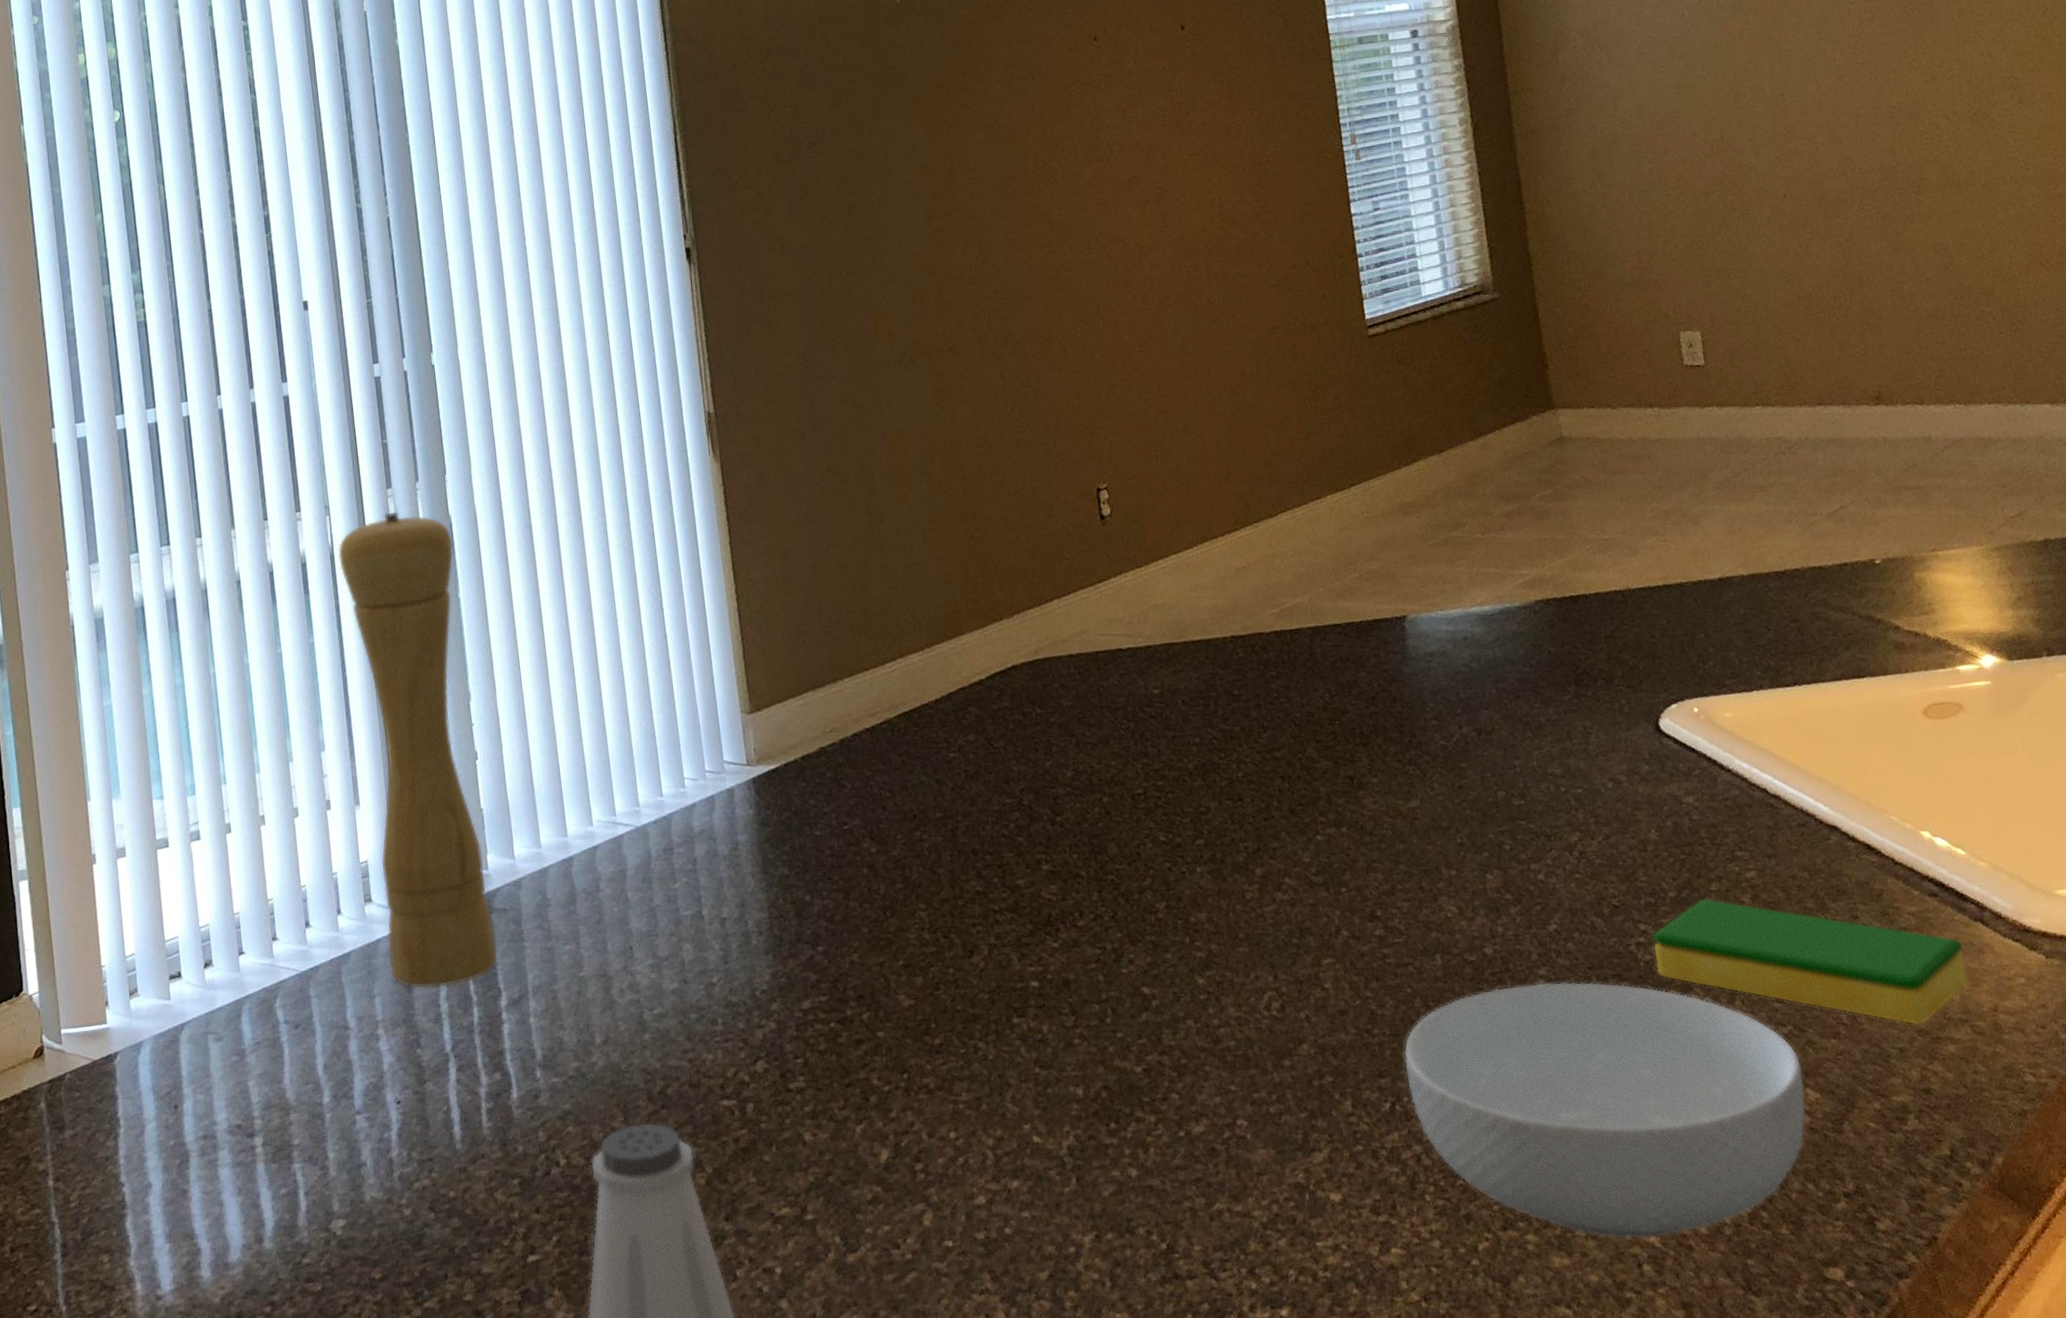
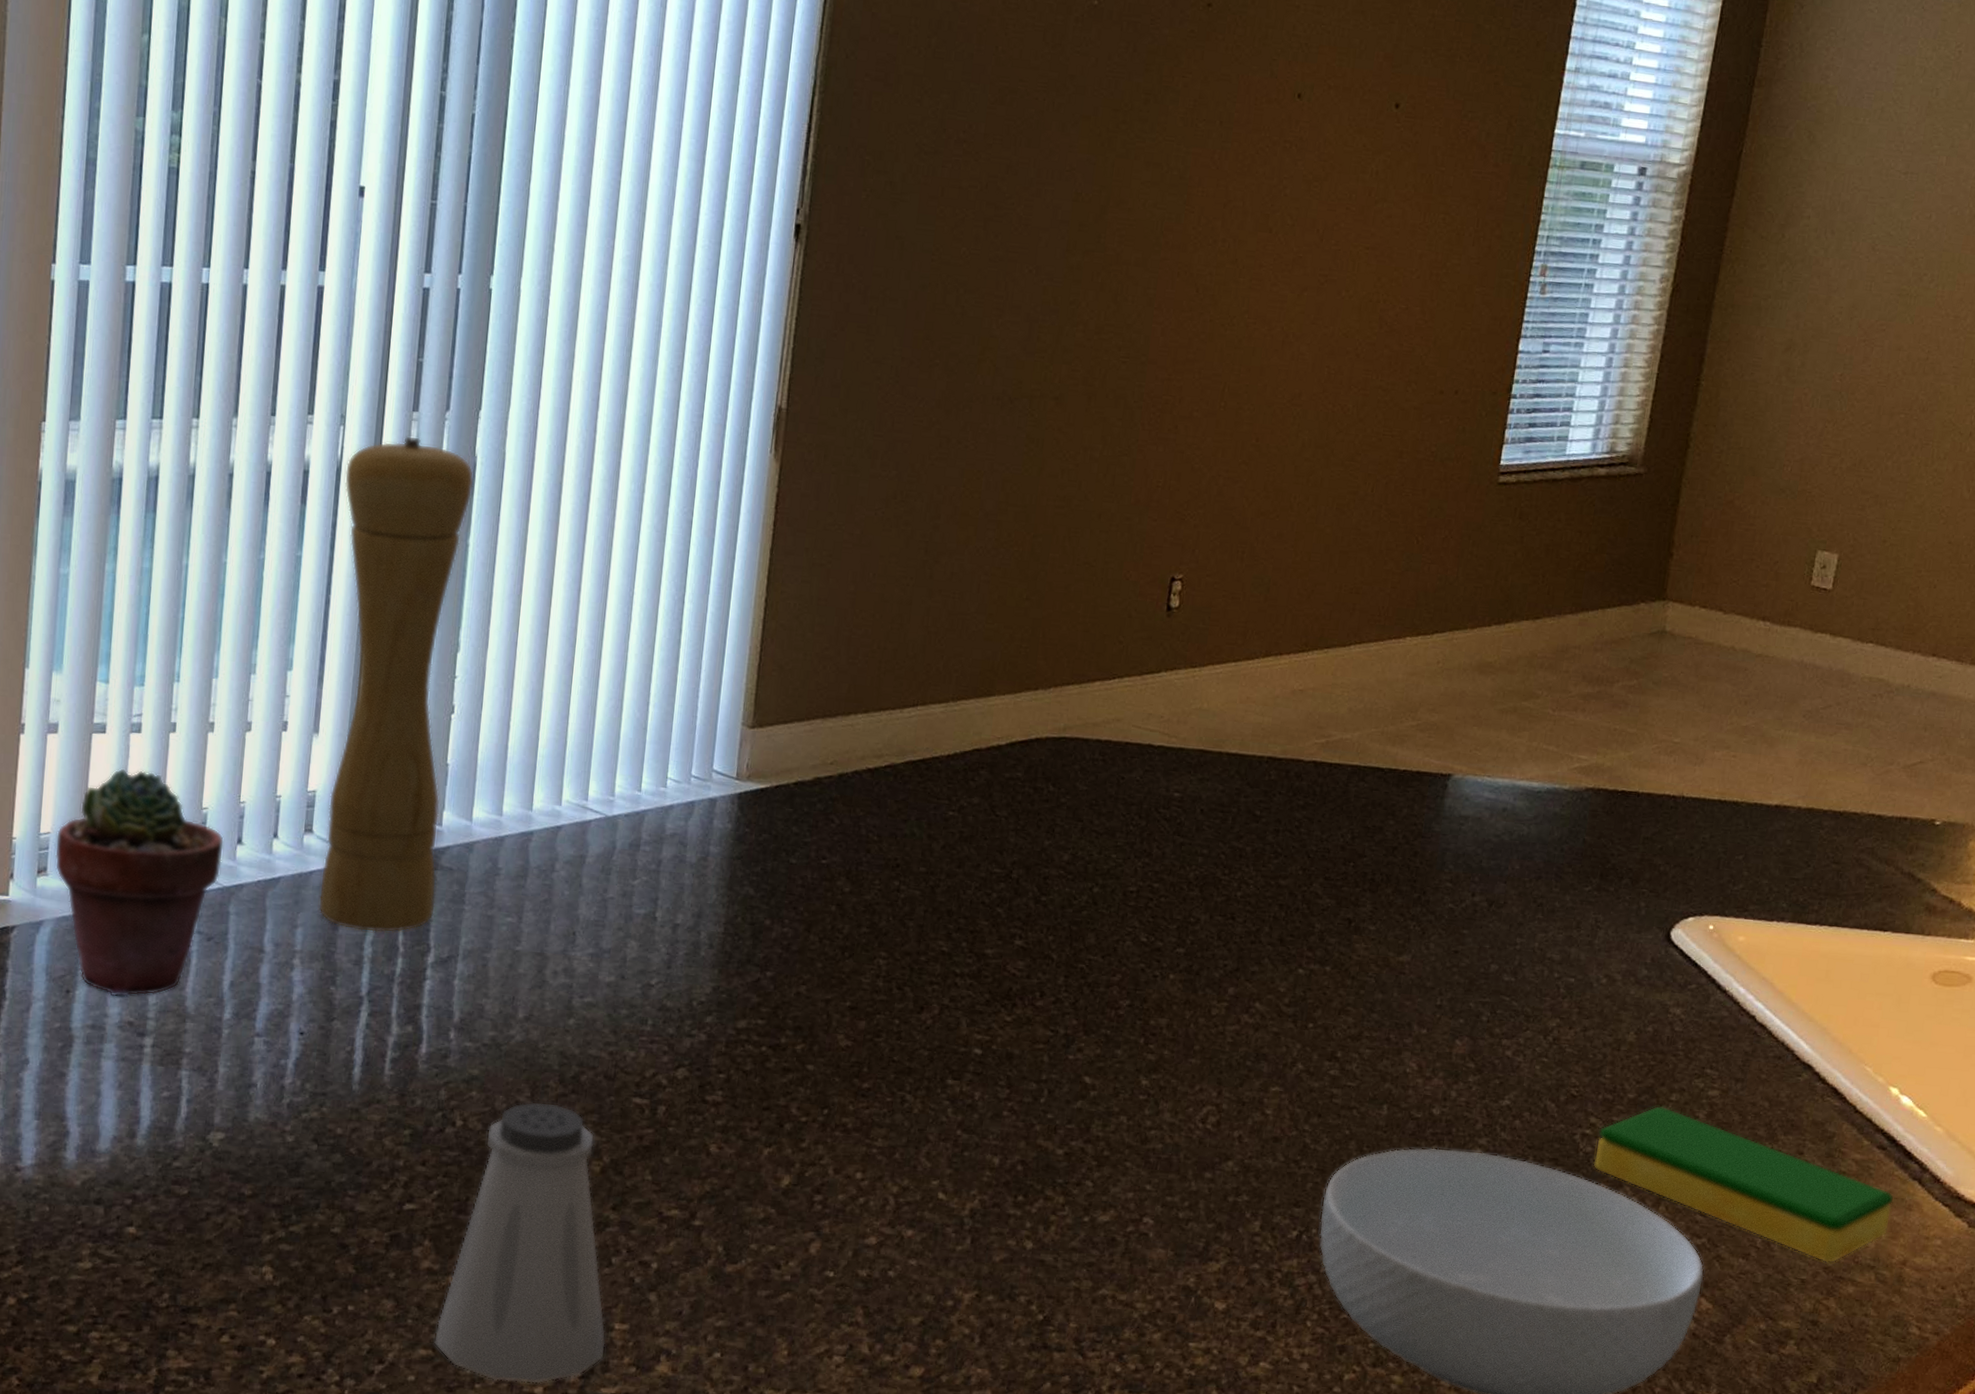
potted succulent: none [140,875,296,1103] -> present [54,769,225,998]

